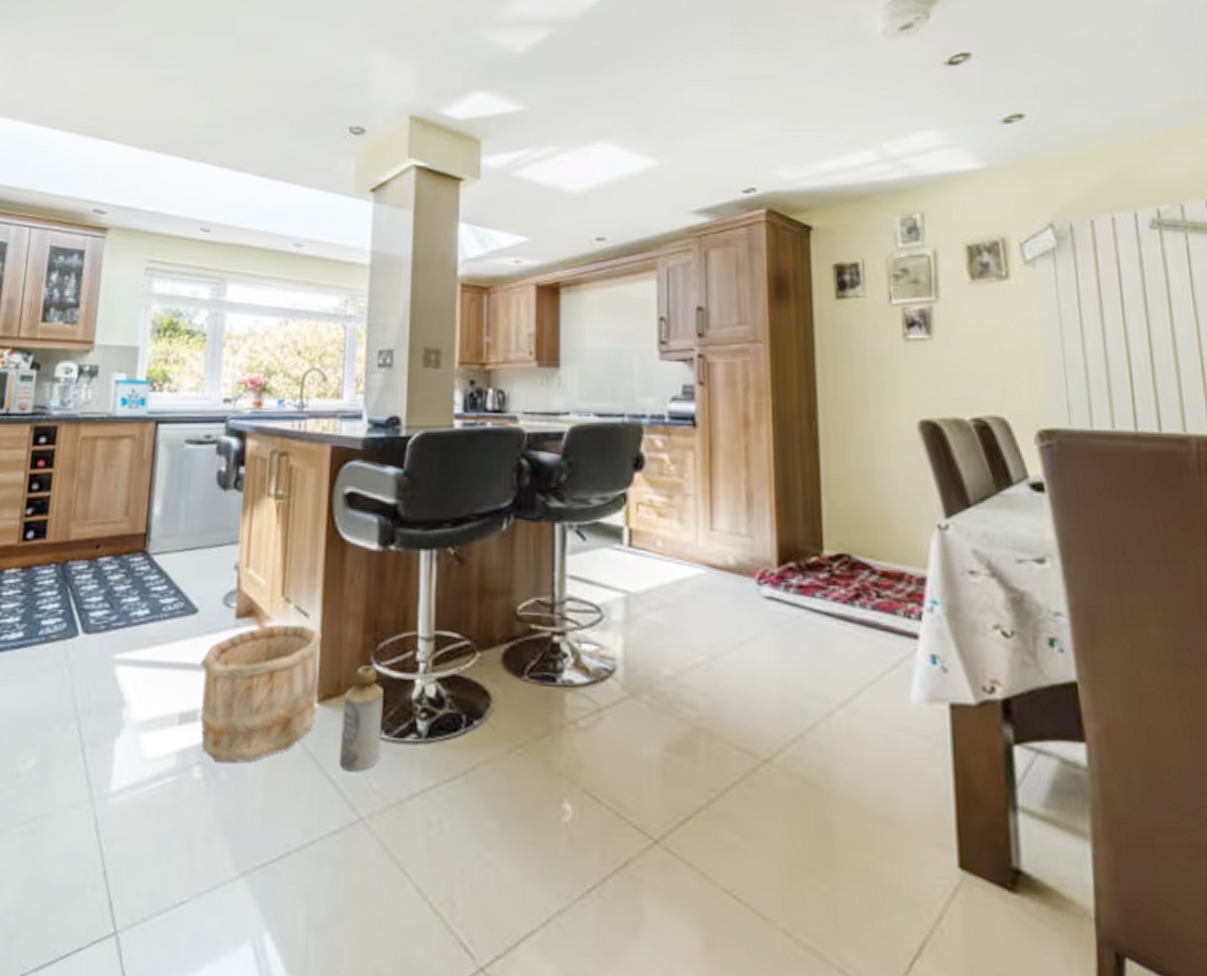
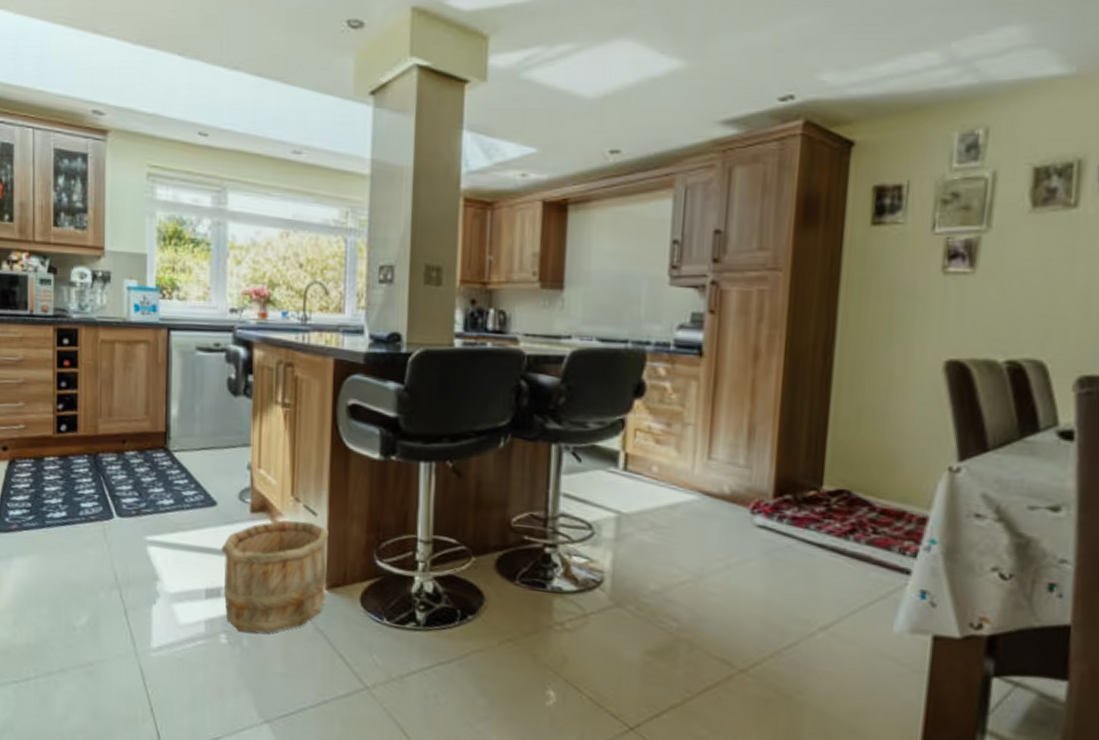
bottle: present [340,665,384,772] -> none [347,561,386,650]

